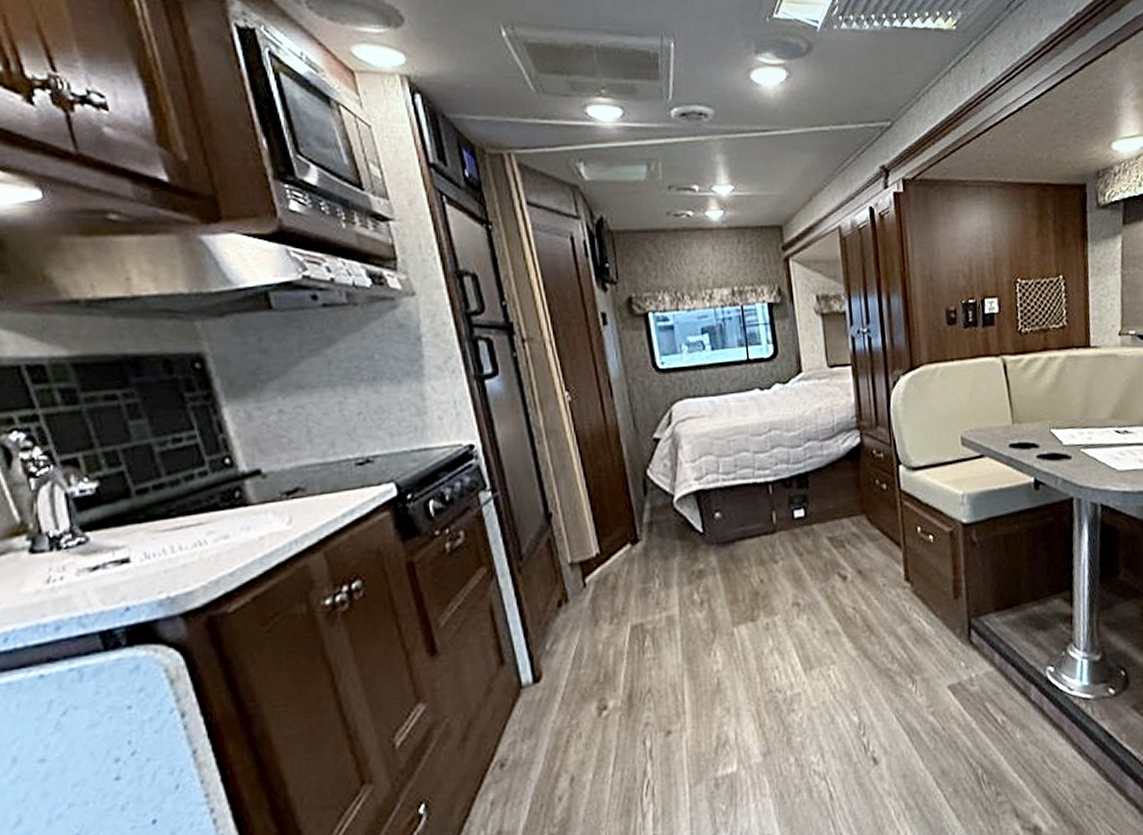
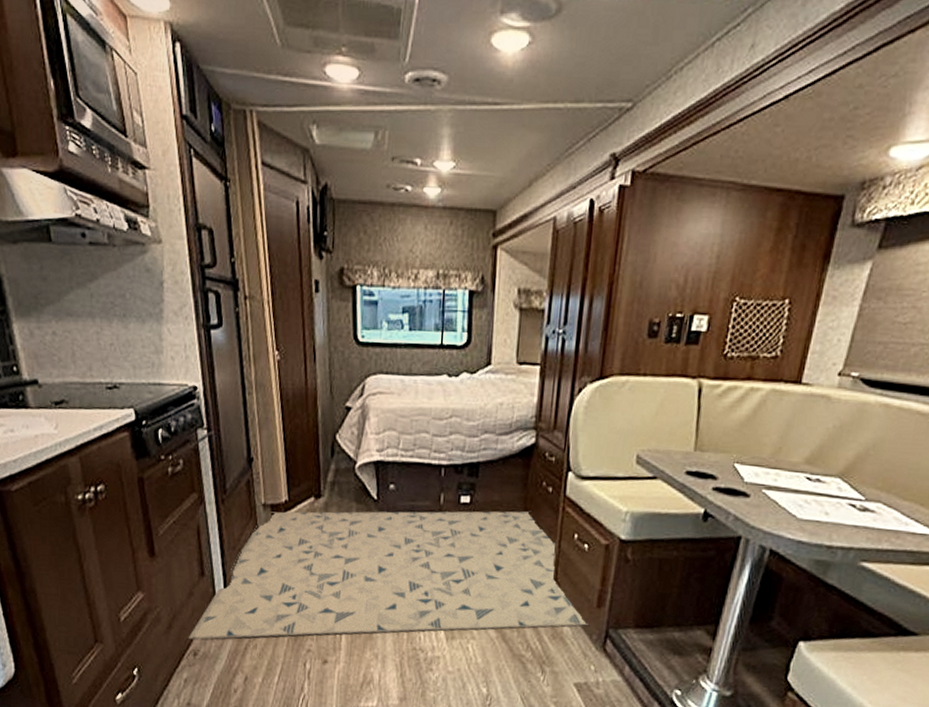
rug: none [490,514,949,749] -> present [188,511,588,640]

